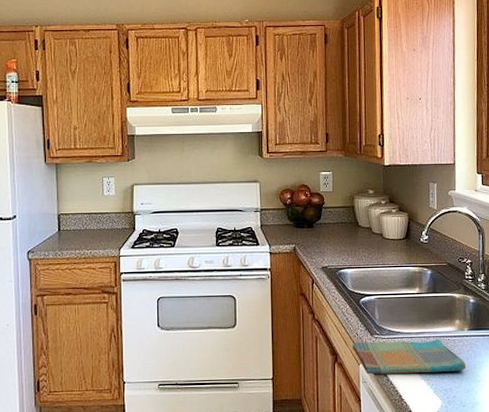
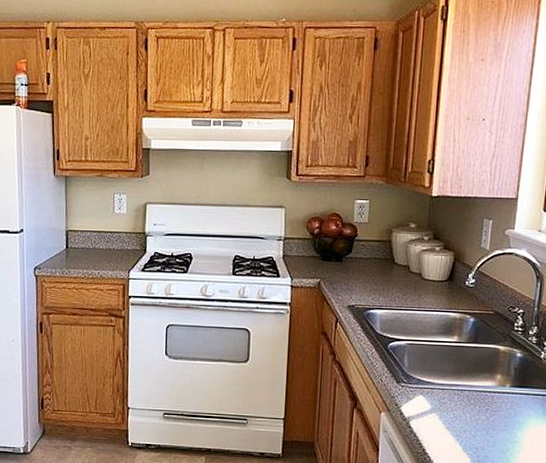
dish towel: present [353,338,467,375] -> none [375,389,504,430]

